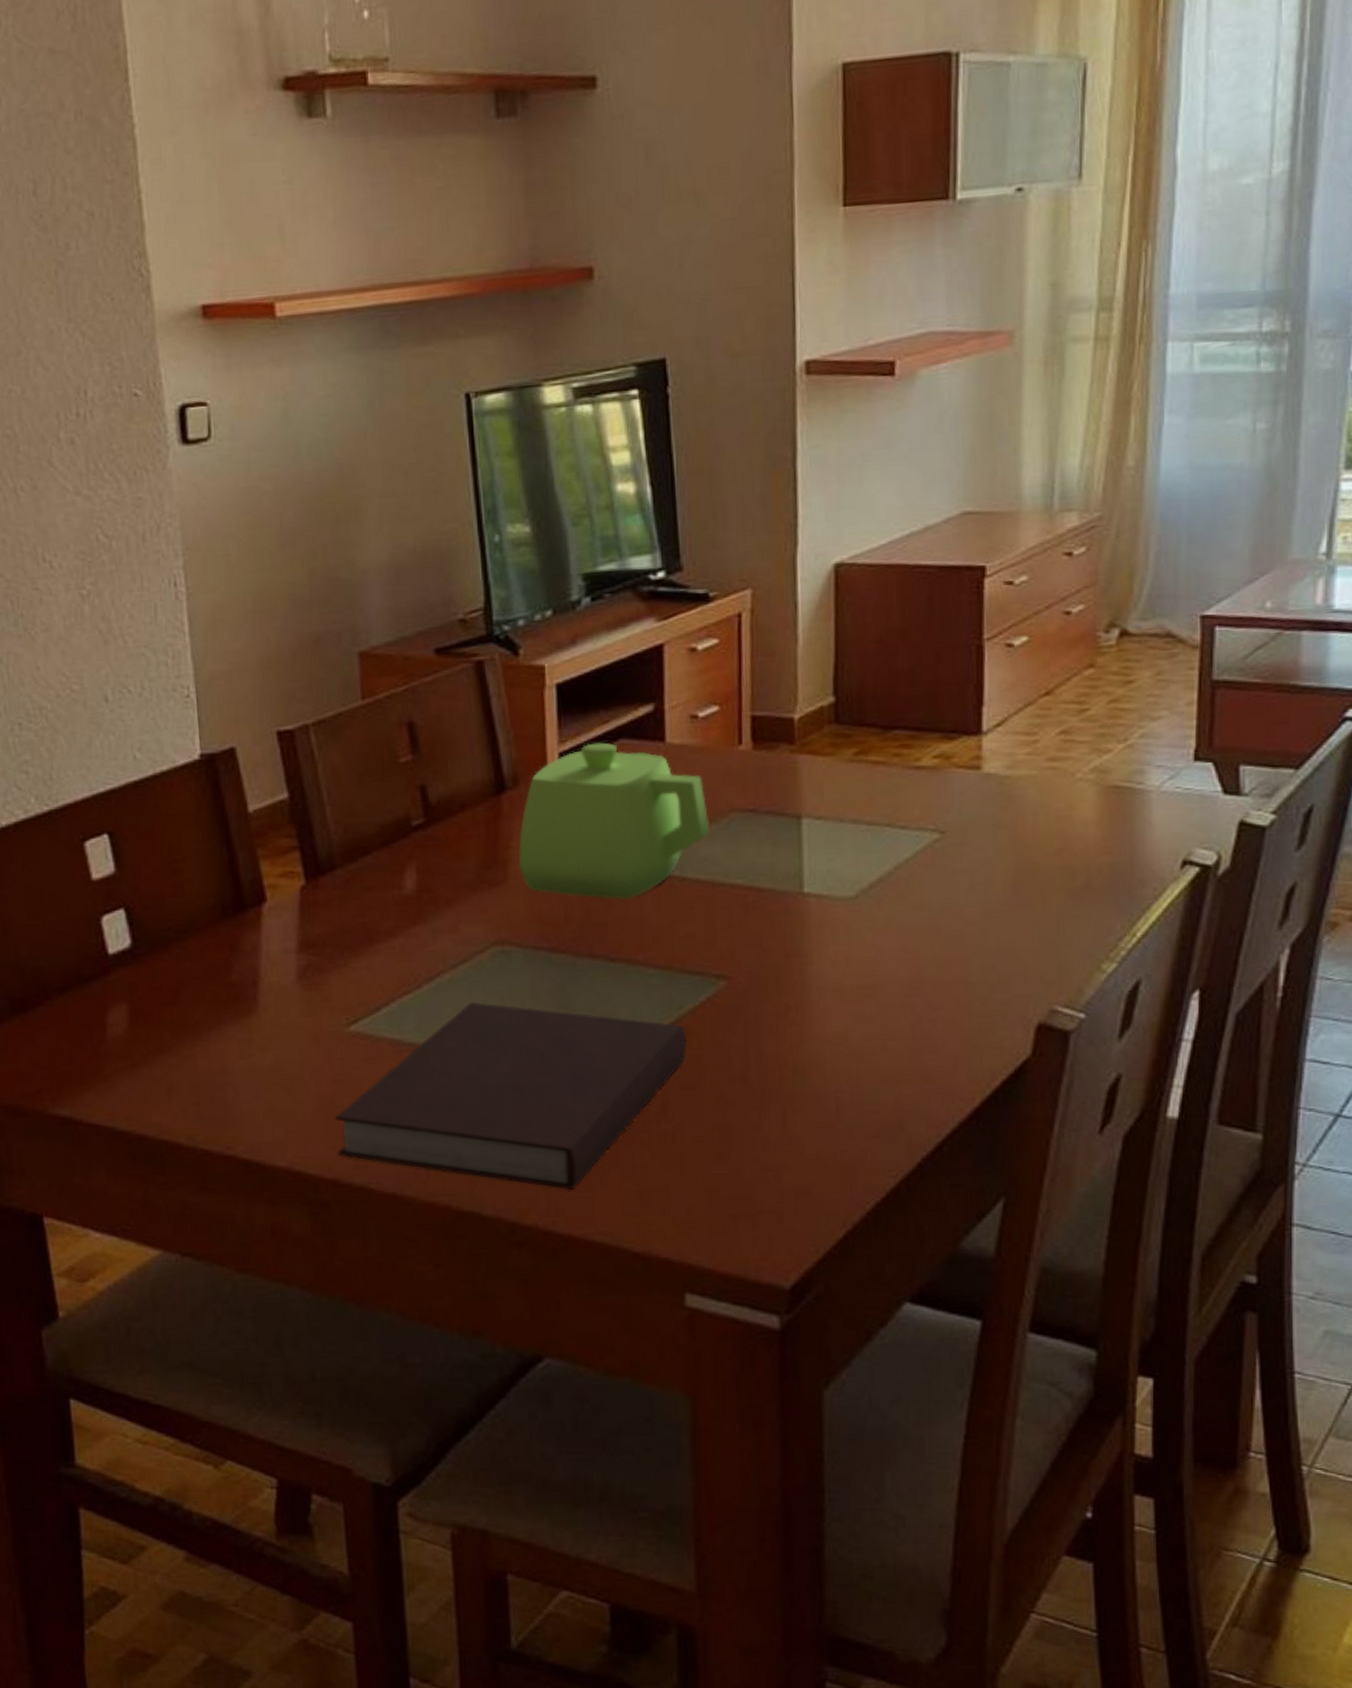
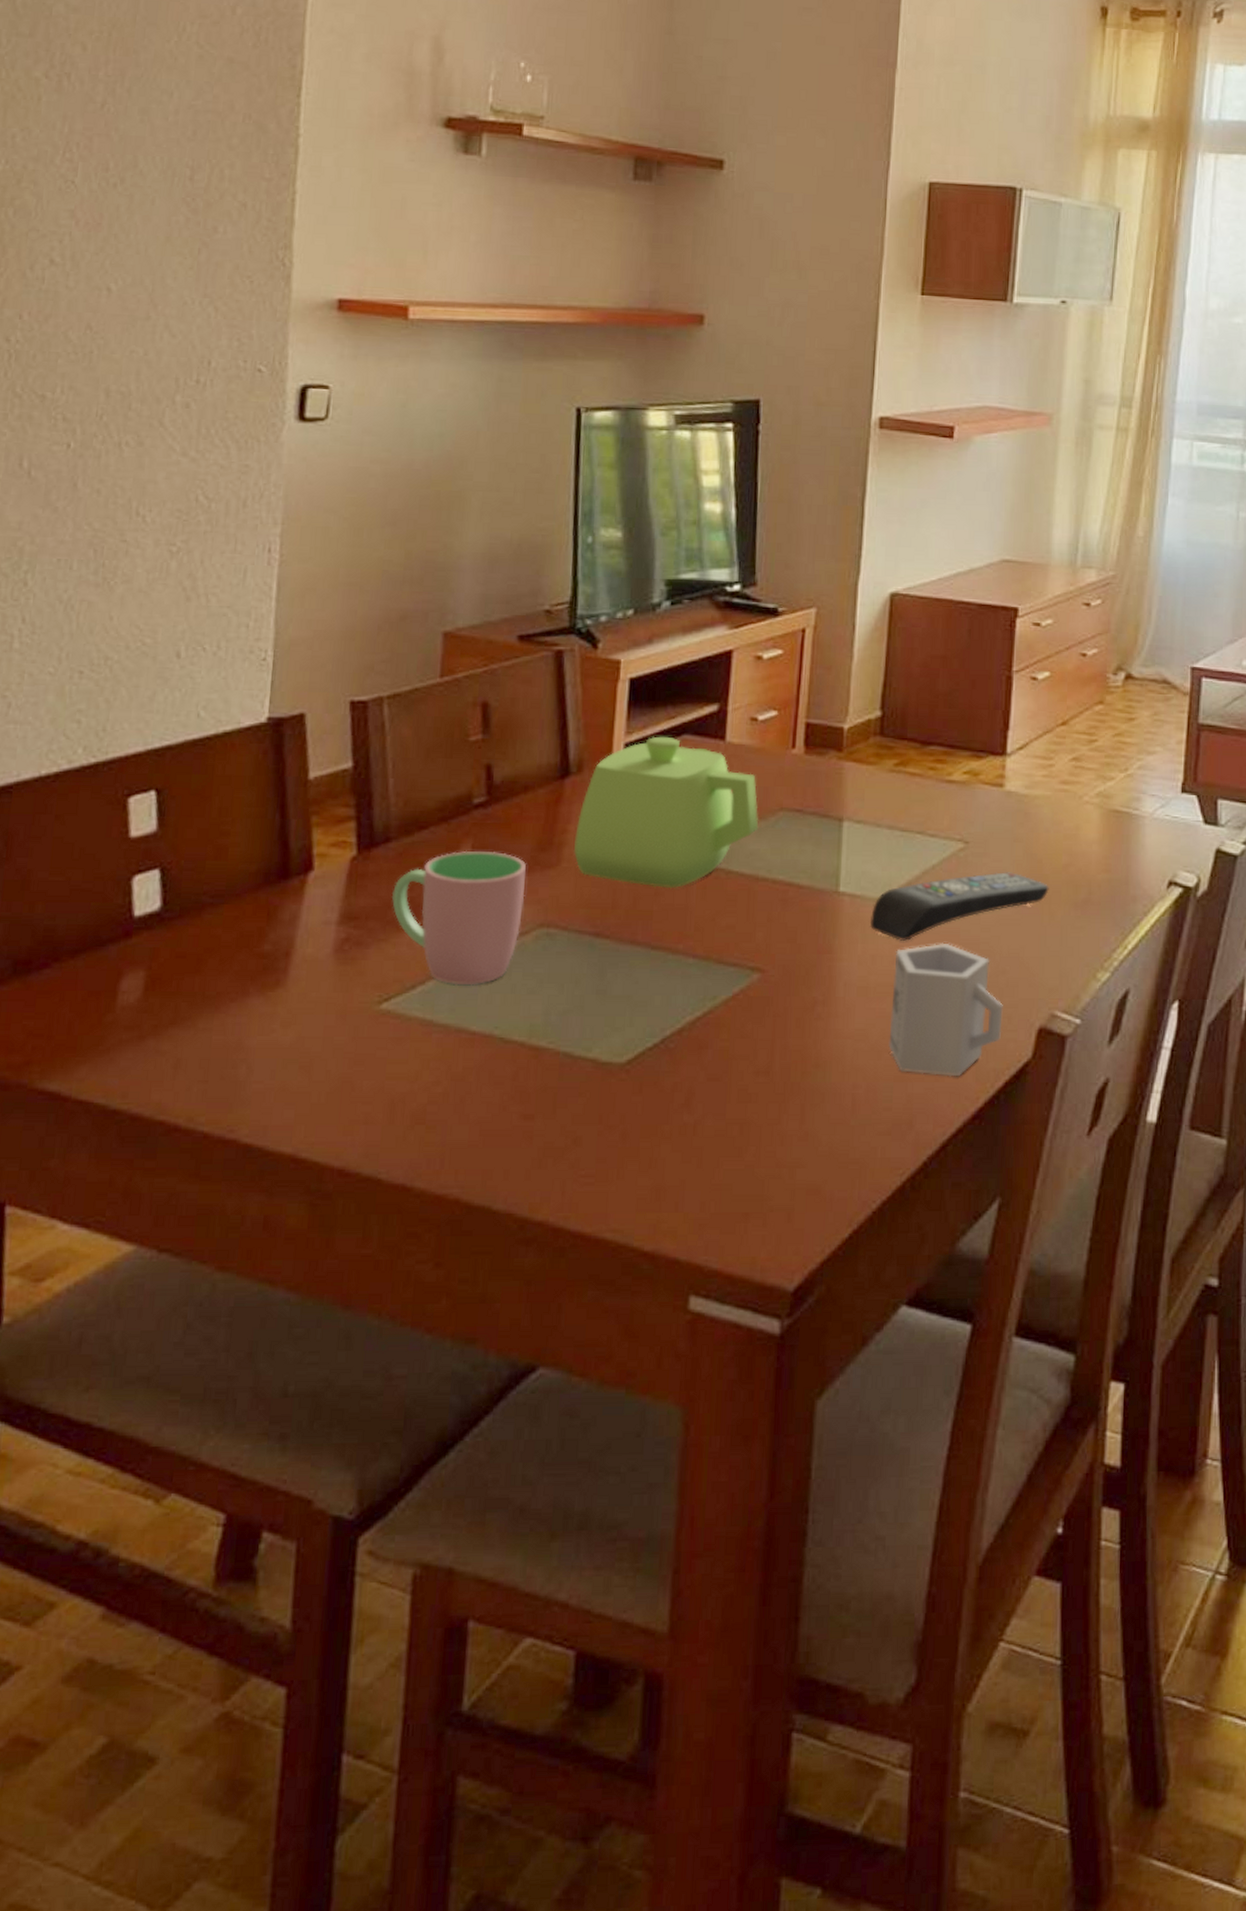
notebook: present [334,1002,687,1189] -> none [349,985,717,1183]
cup: none [344,873,476,1006] -> present [391,850,526,986]
remote control: none [840,861,1041,940] -> present [869,872,1049,941]
cup: none [870,941,996,1078] -> present [888,944,1003,1077]

